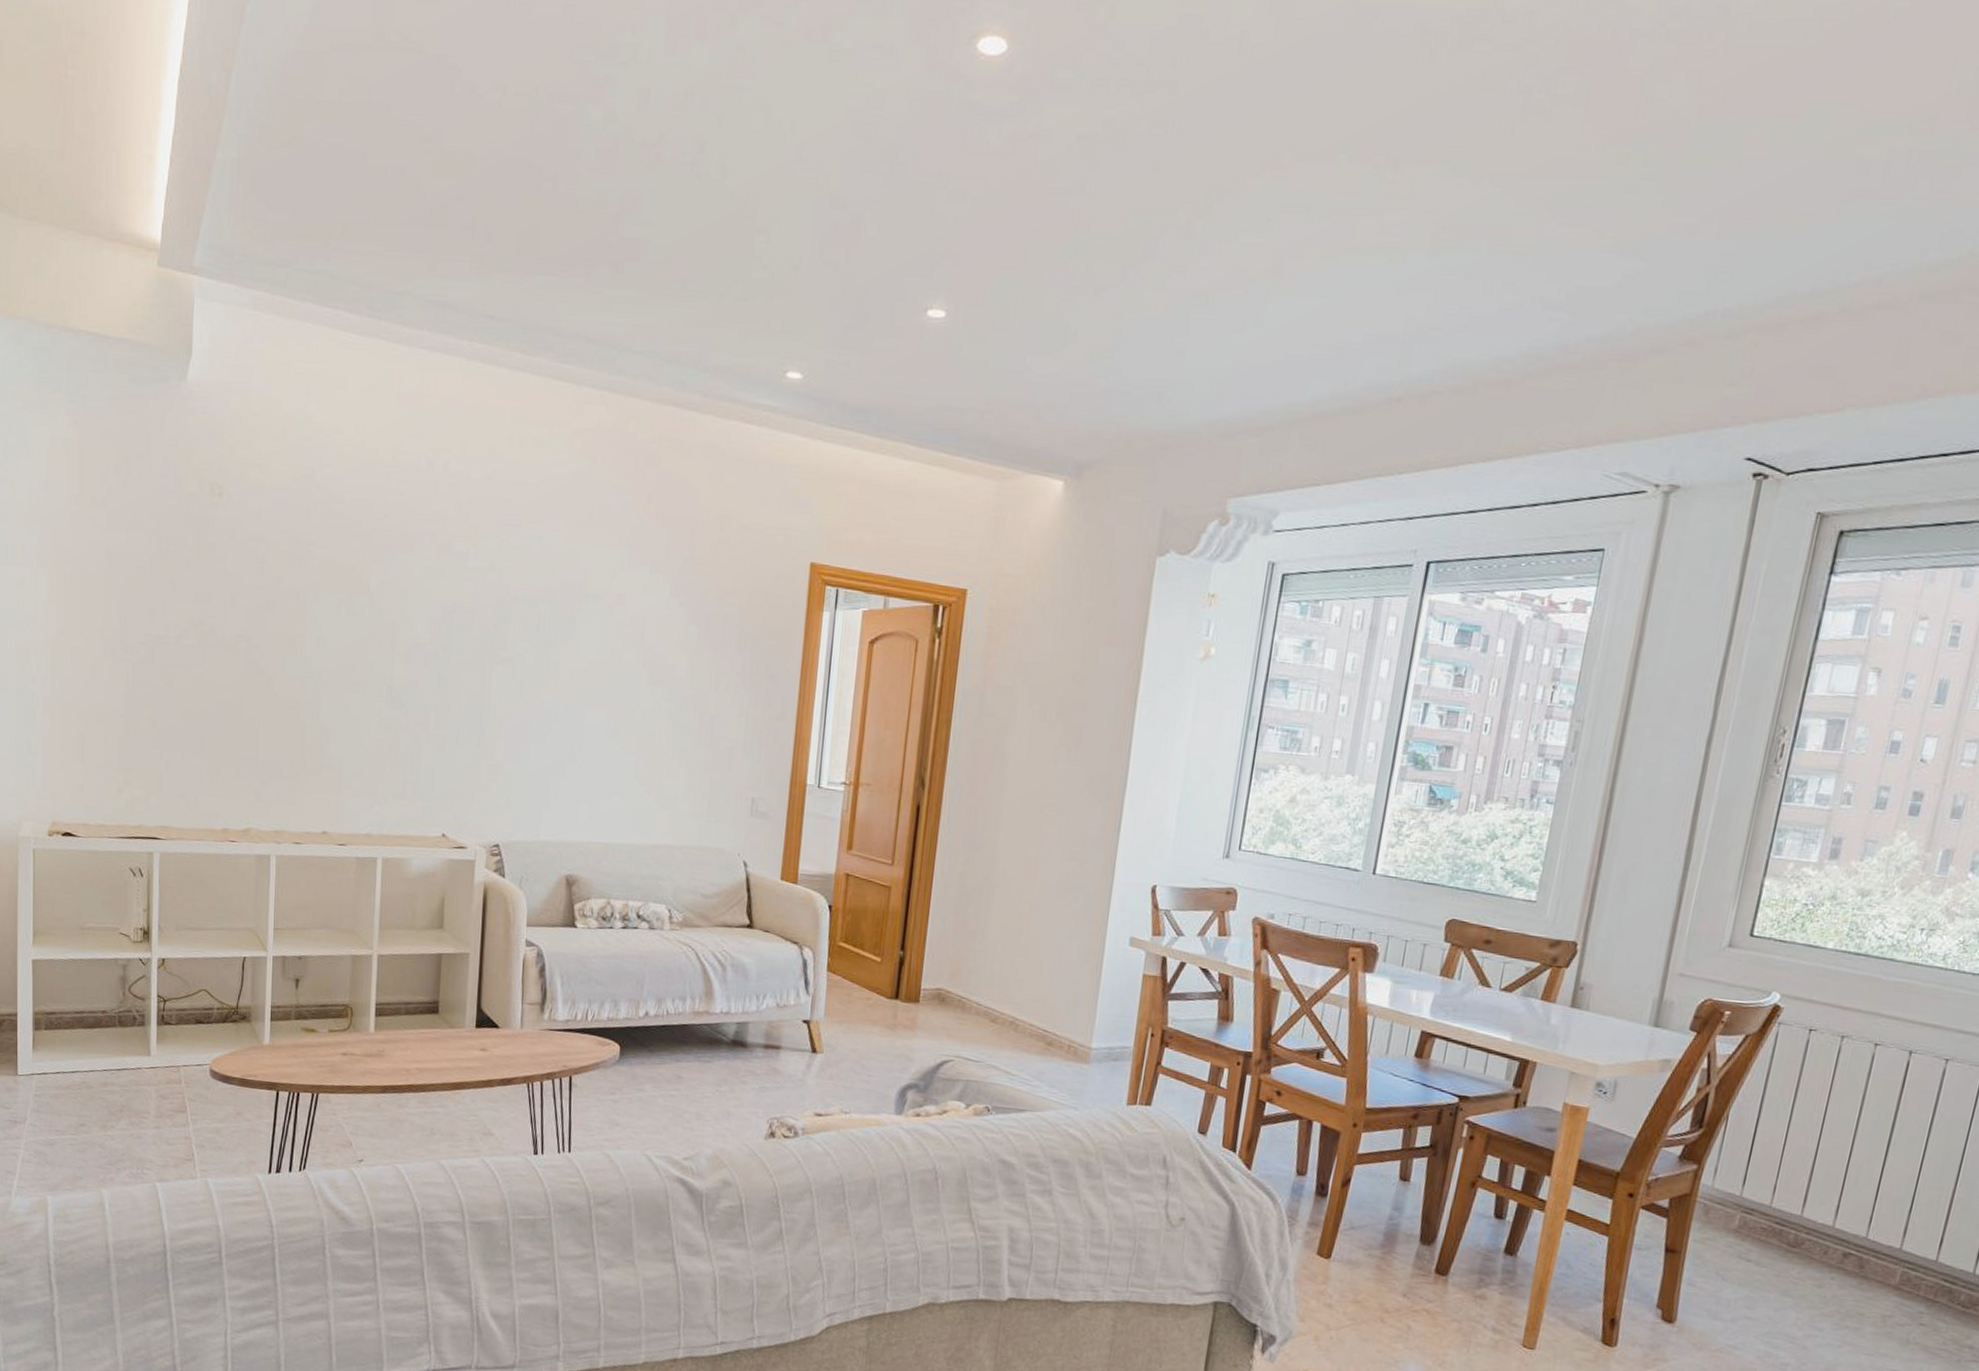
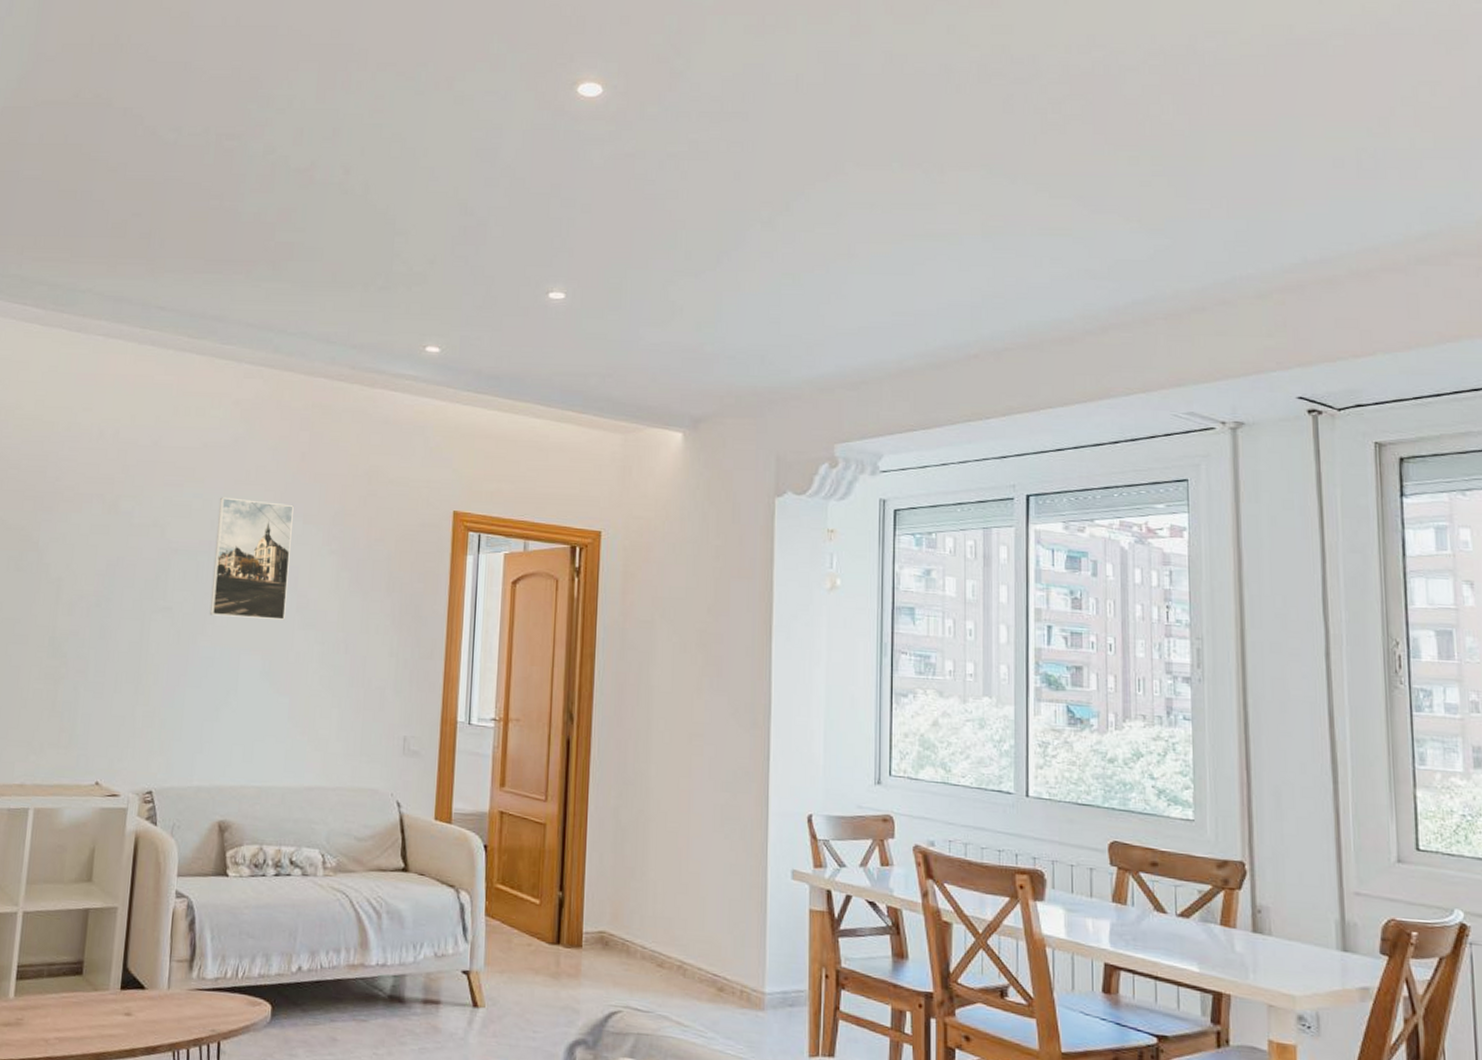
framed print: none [552,540,640,675] -> present [209,497,294,620]

